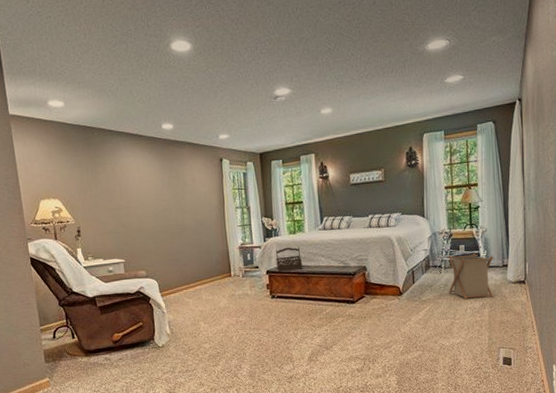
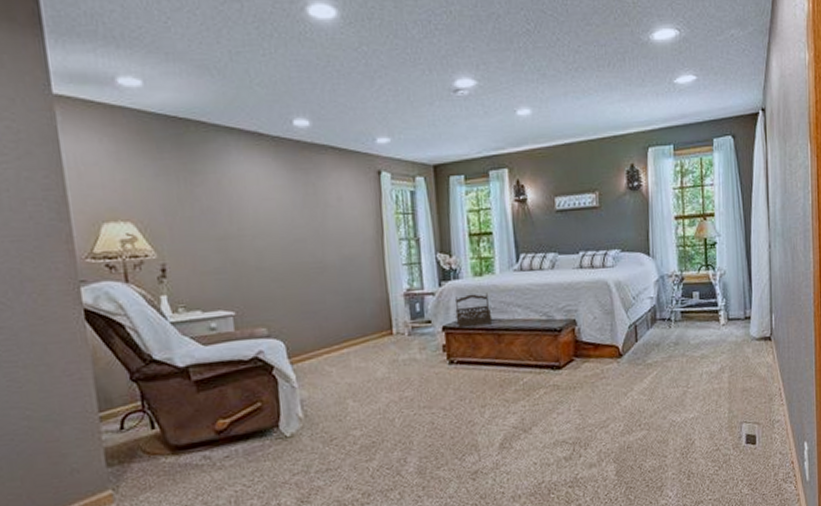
laundry basket: present [446,253,494,301] -> none [677,301,735,363]

